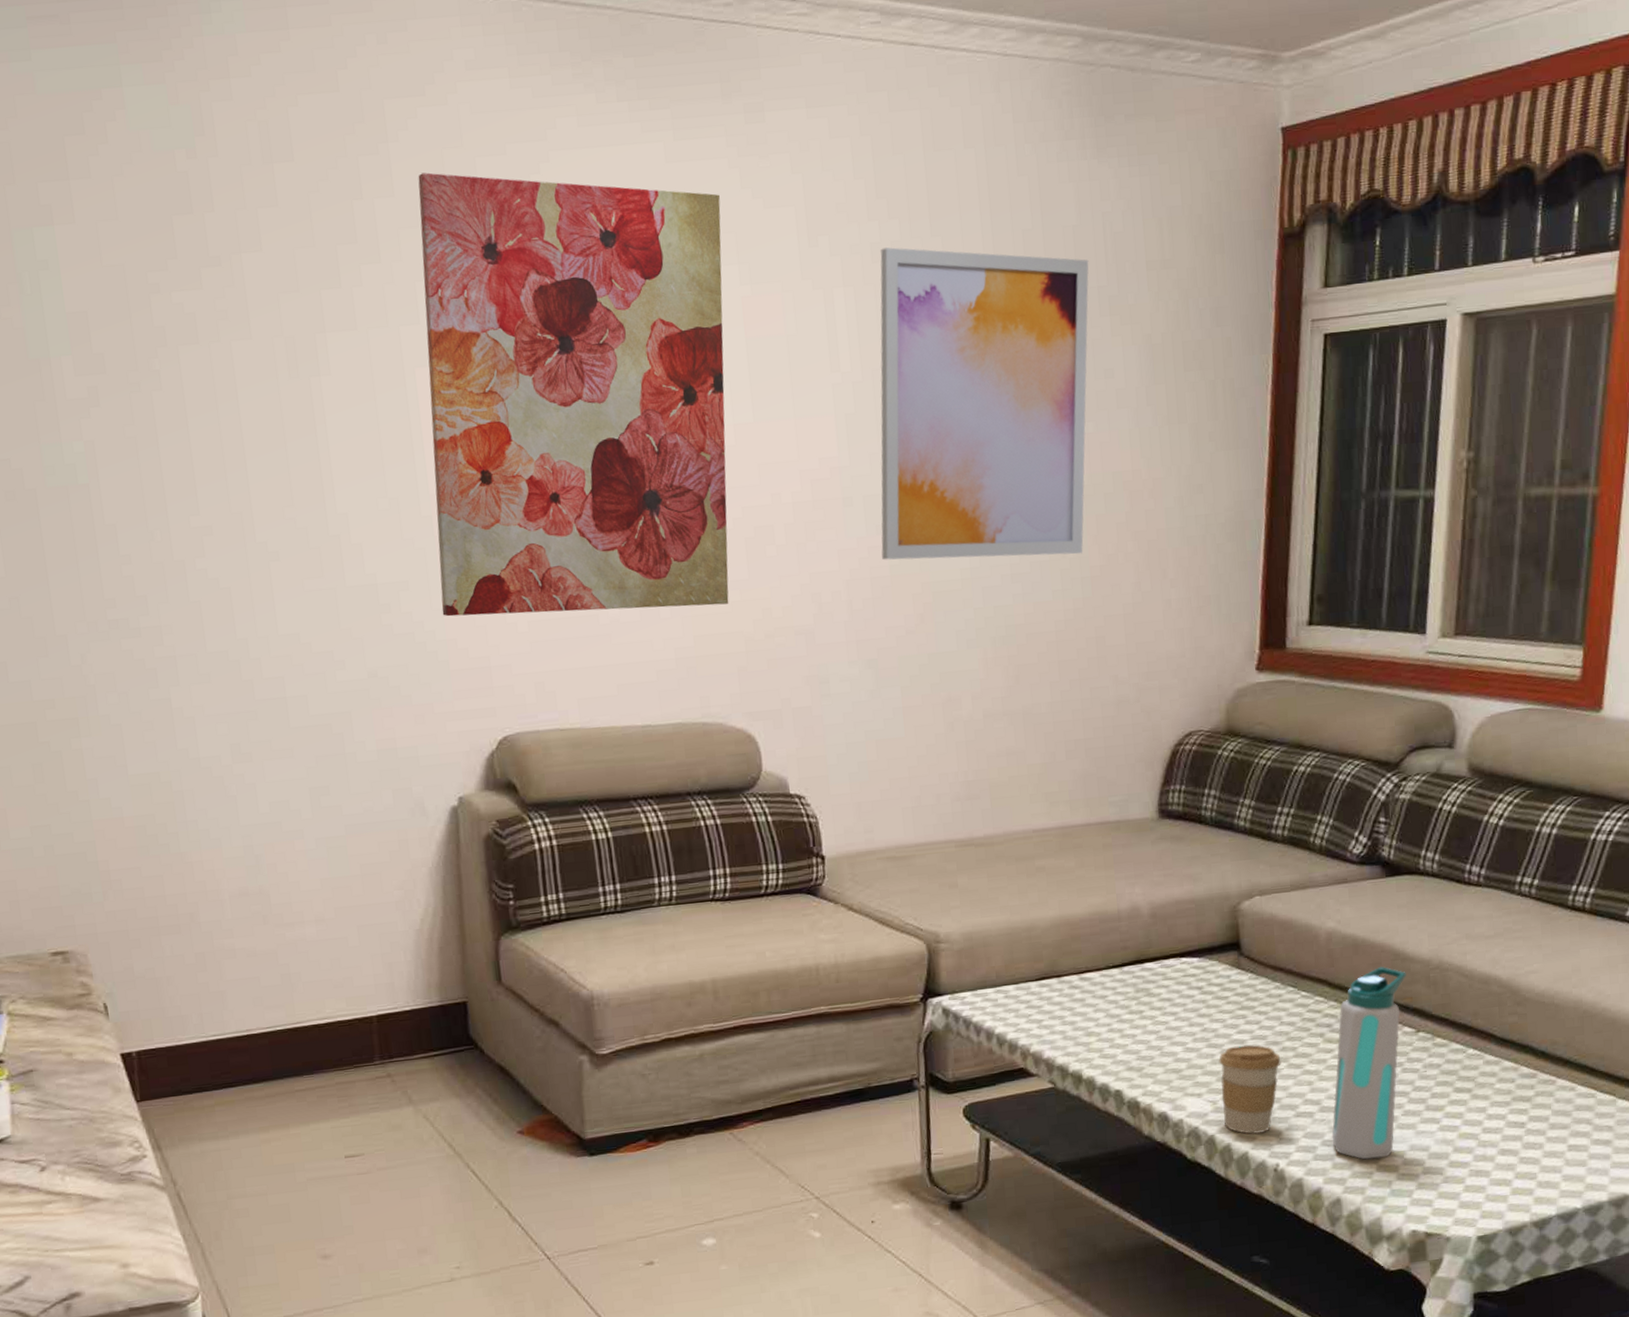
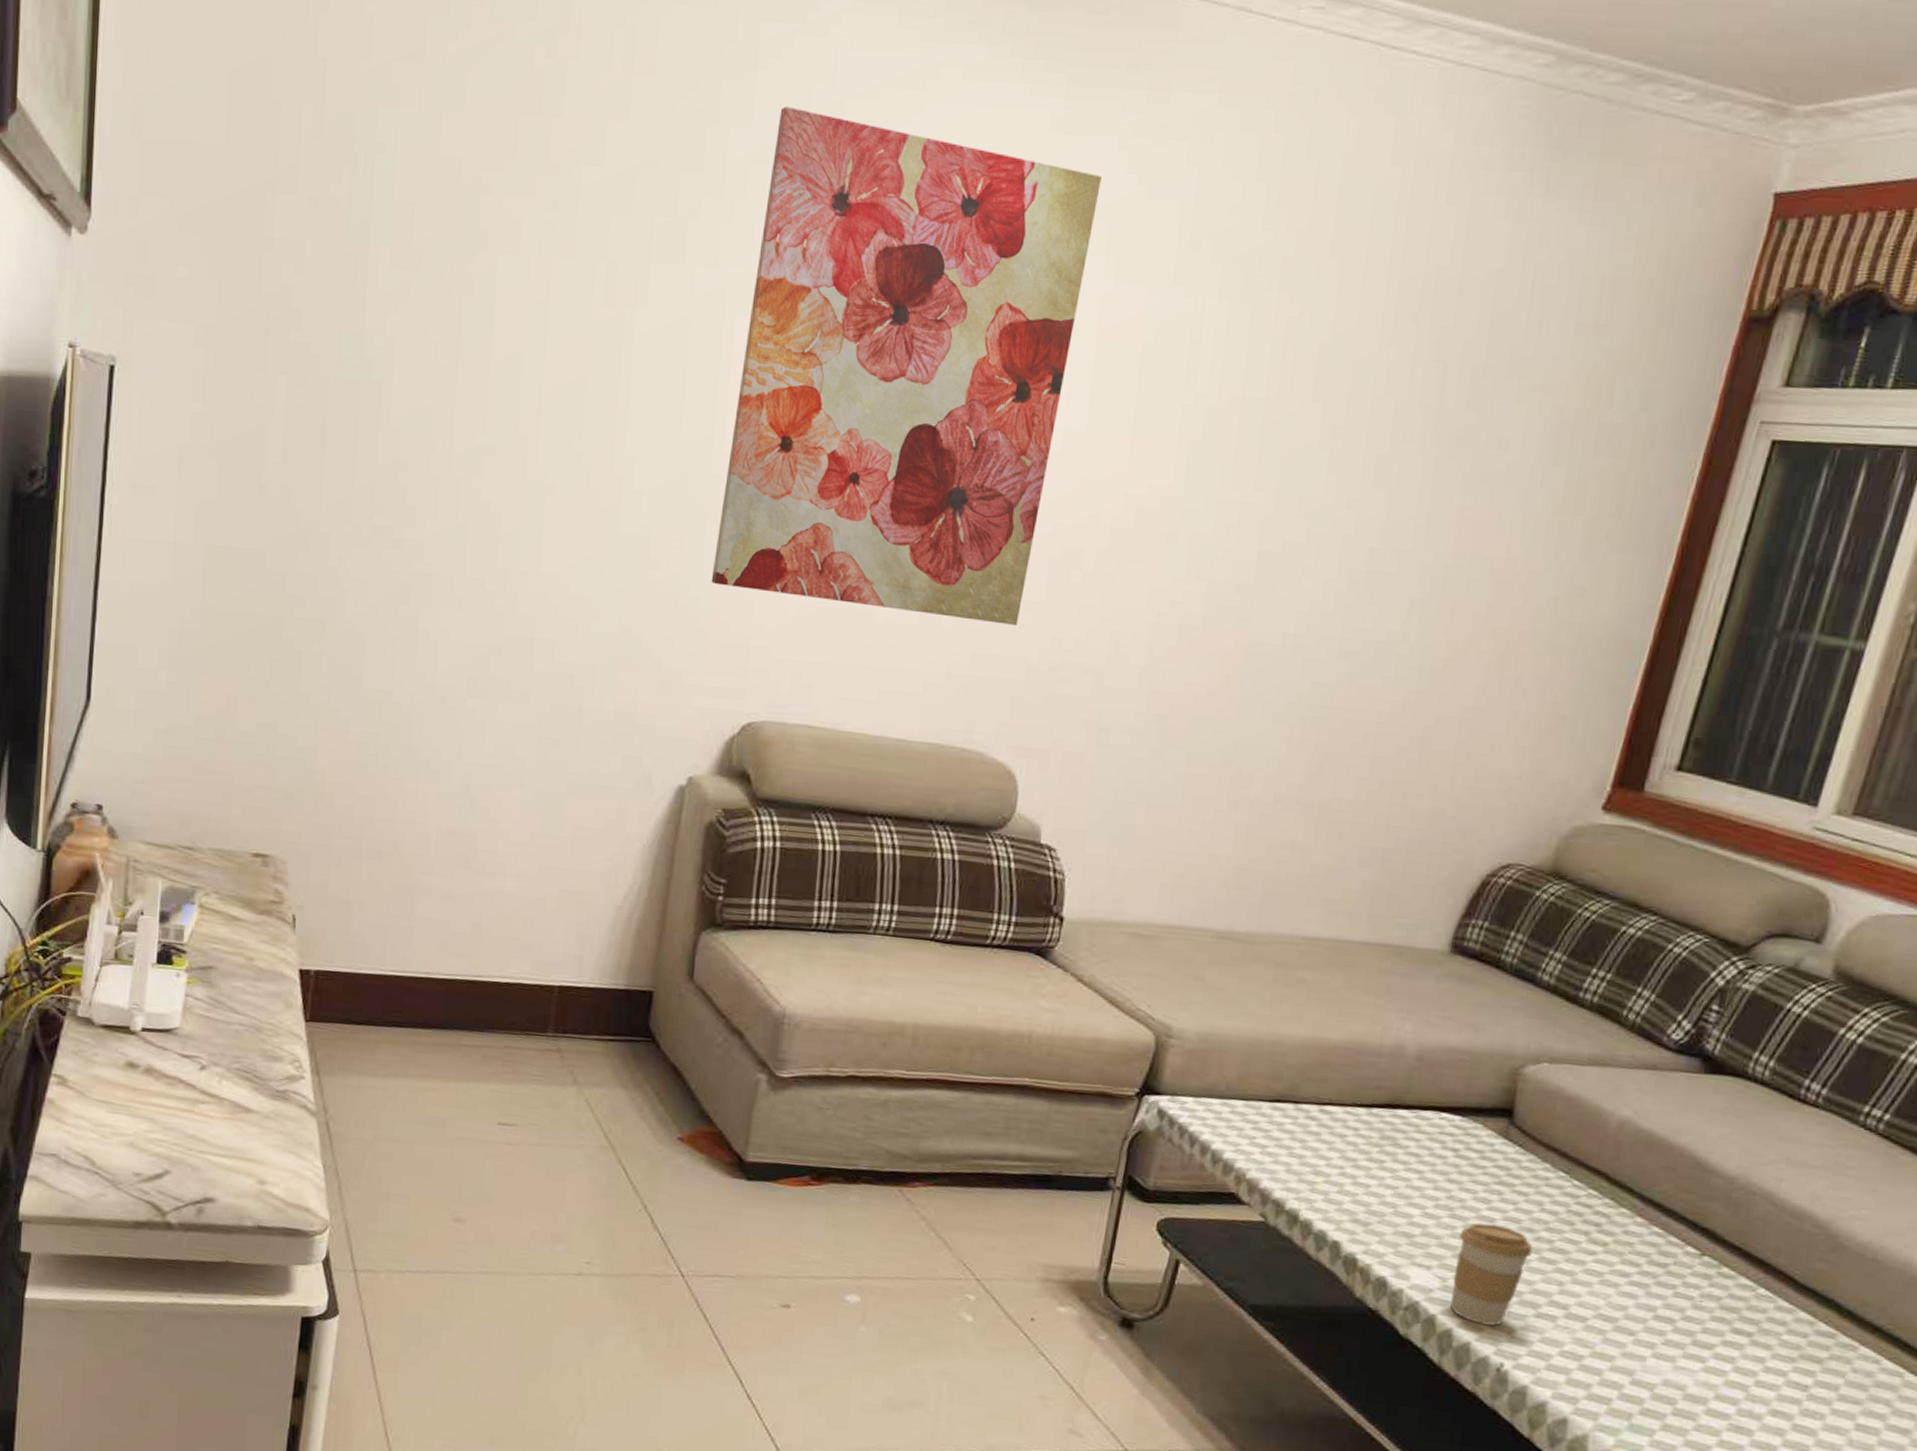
wall art: present [880,247,1089,560] -> none [1197,263,1508,642]
water bottle: present [1331,966,1406,1160] -> none [1572,1171,1704,1387]

